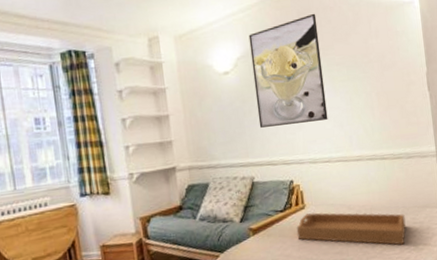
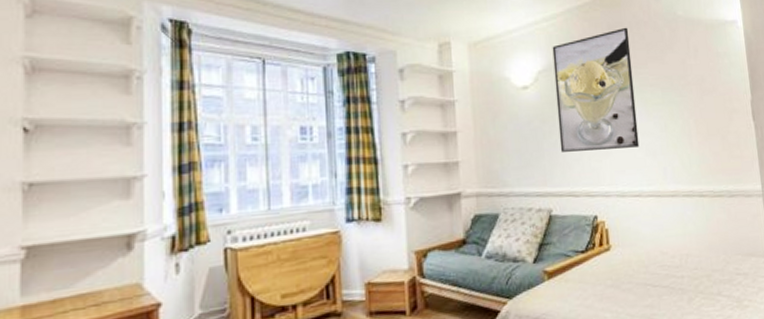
serving tray: present [296,212,406,245] -> none [599,256,728,300]

